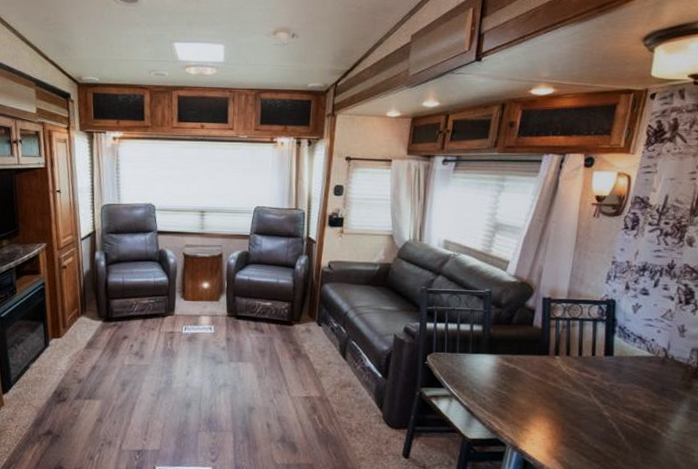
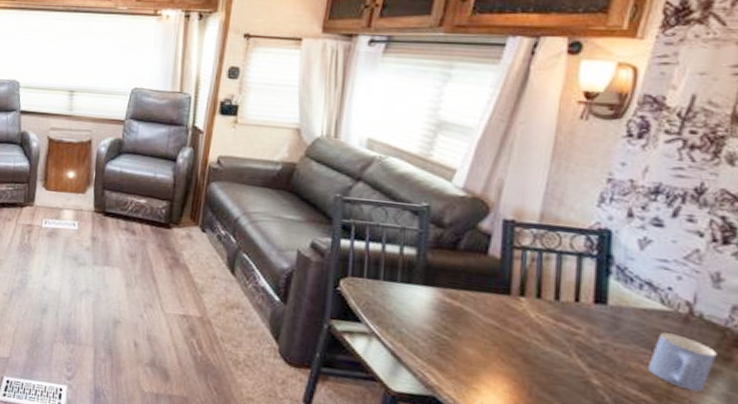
mug: none [639,372,683,413] -> present [647,332,717,392]

